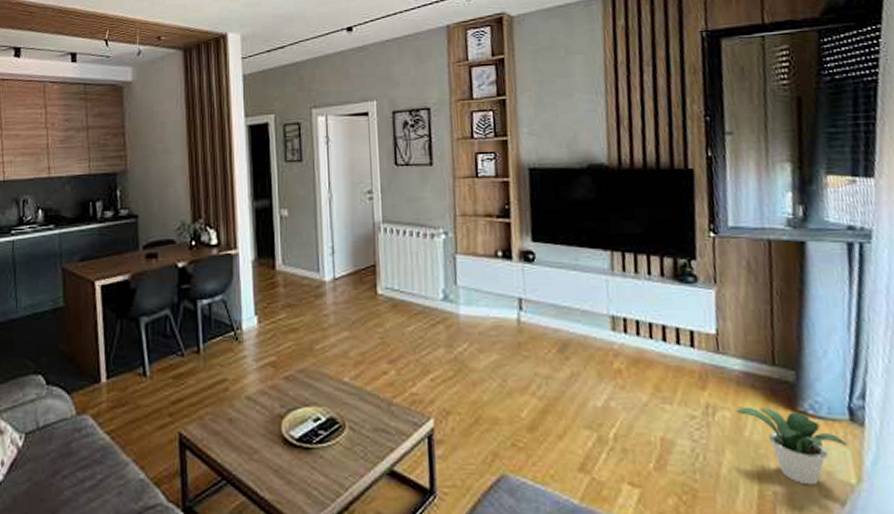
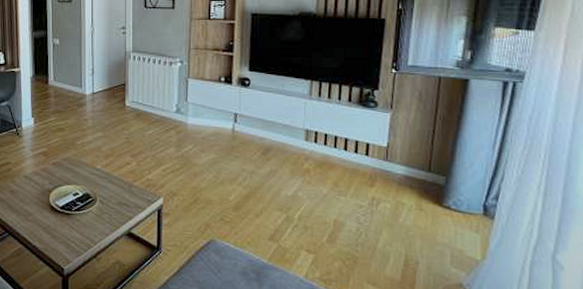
potted plant: present [735,407,848,485] -> none [395,201,479,259]

